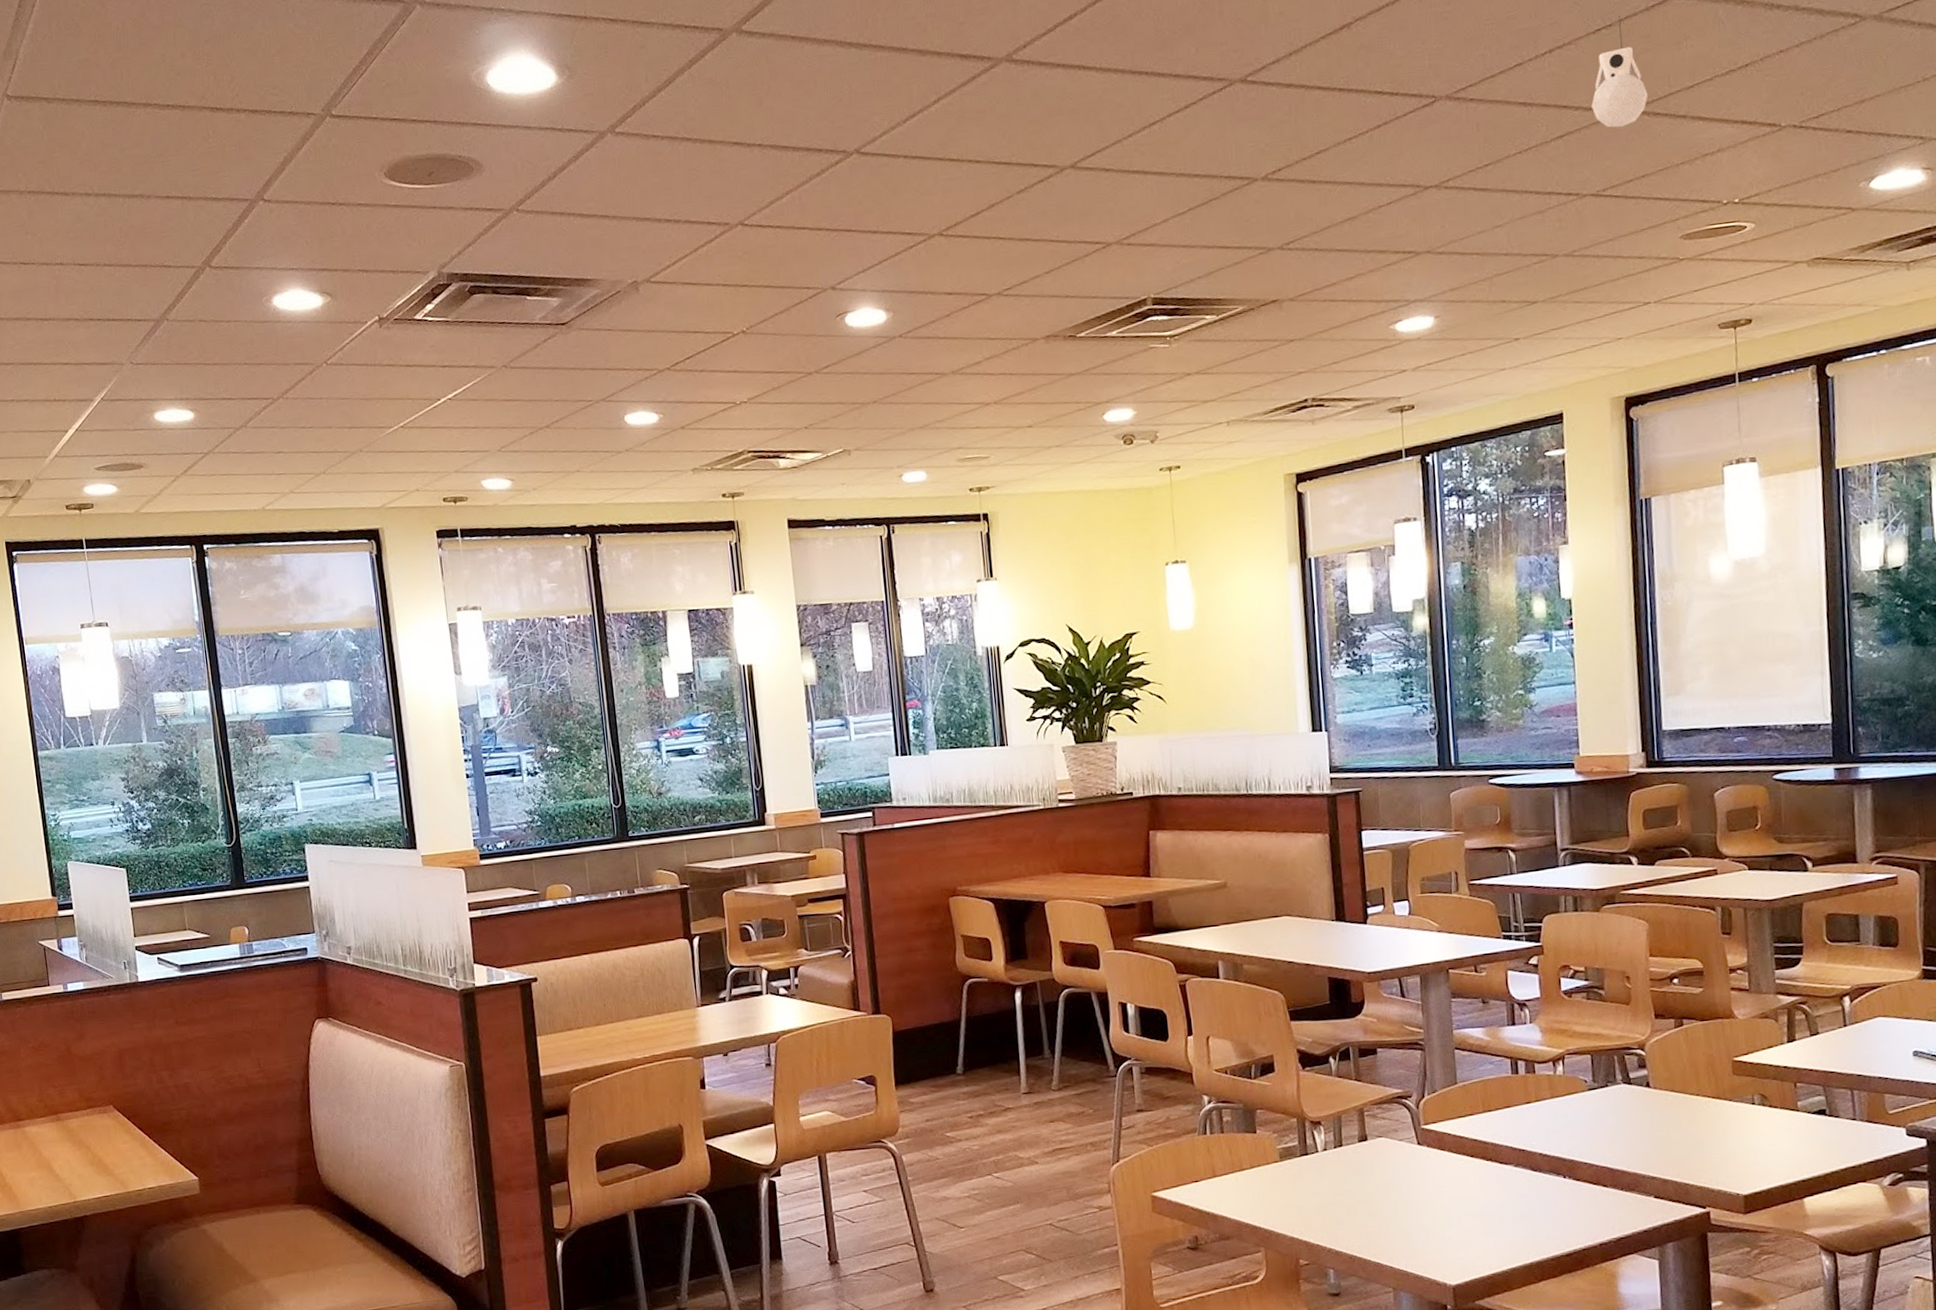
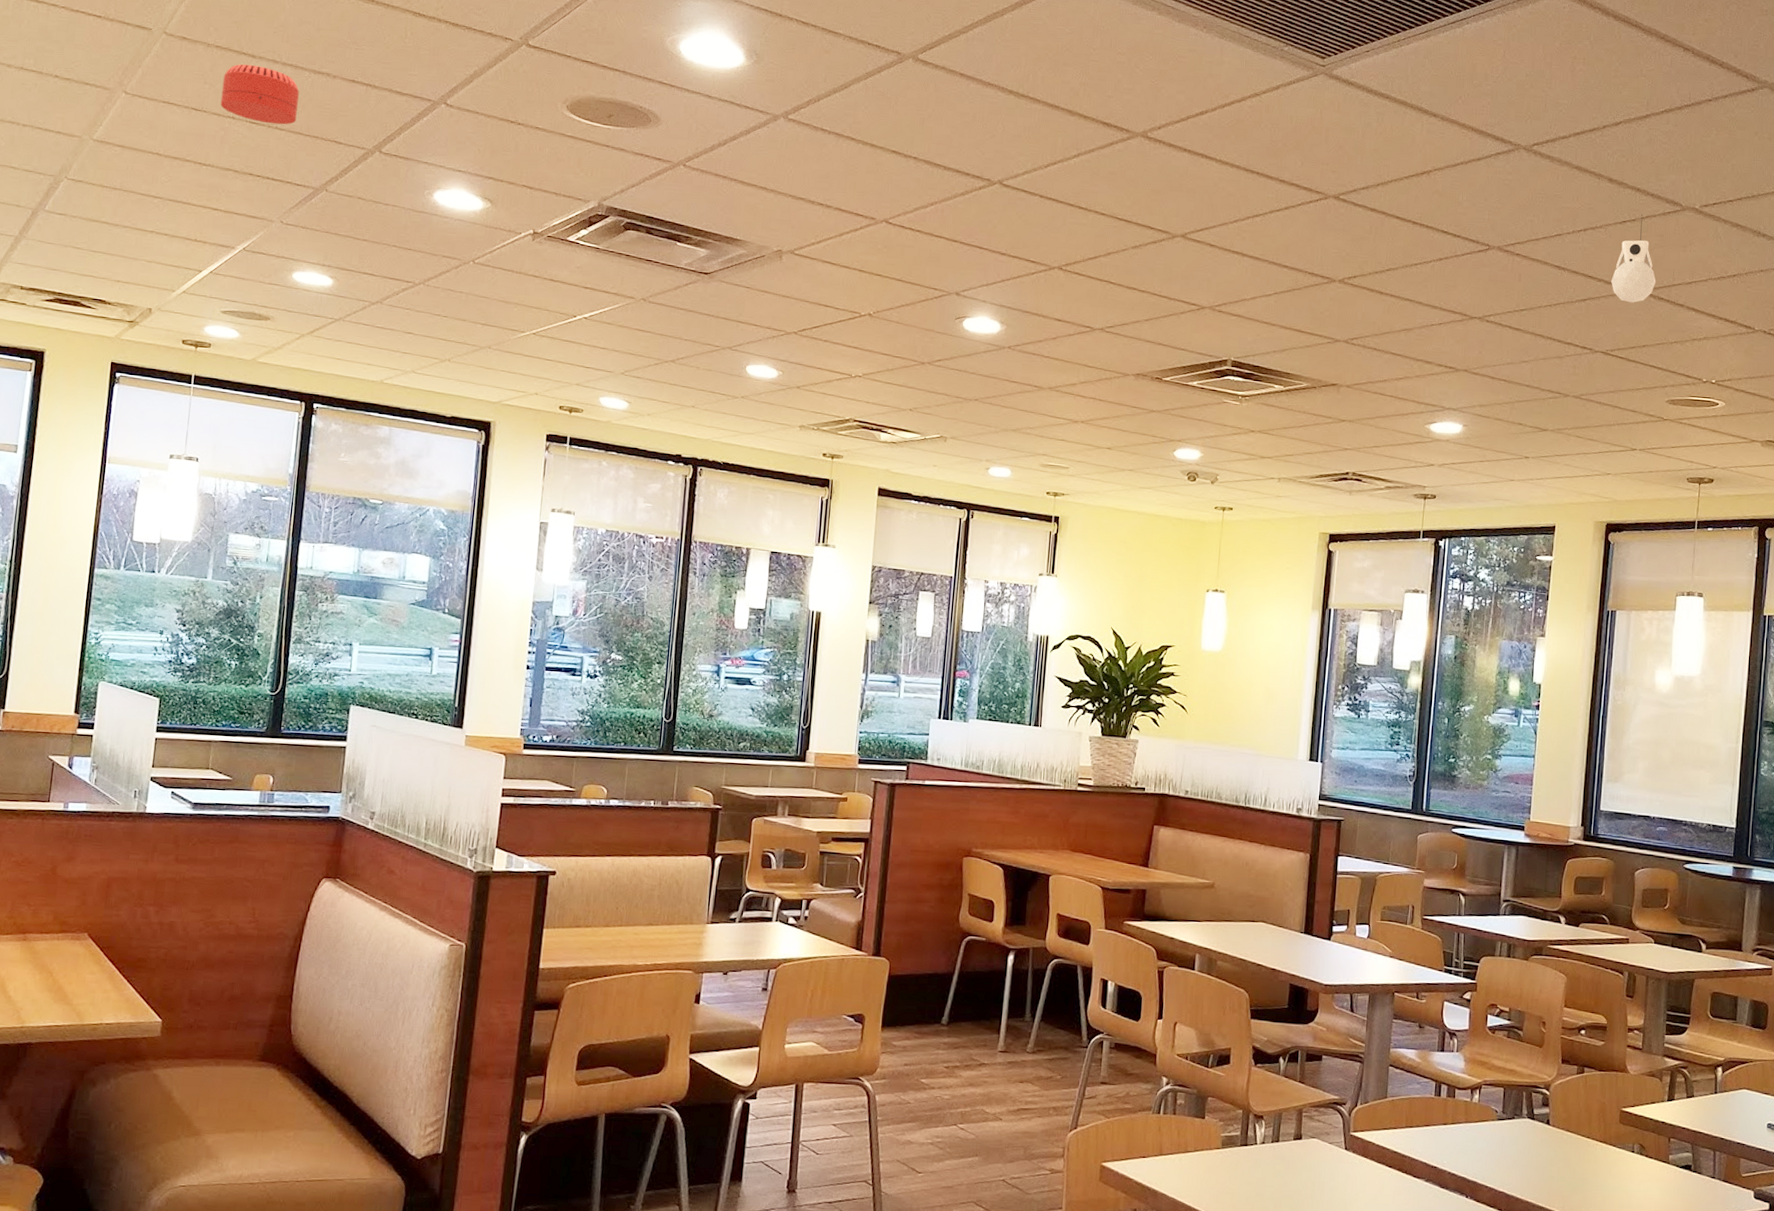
smoke detector: none [42,202,122,263] -> present [220,64,299,125]

